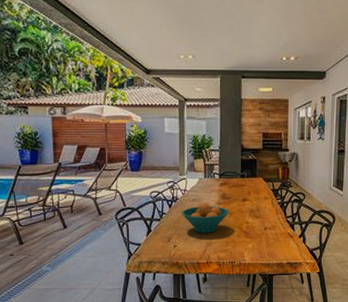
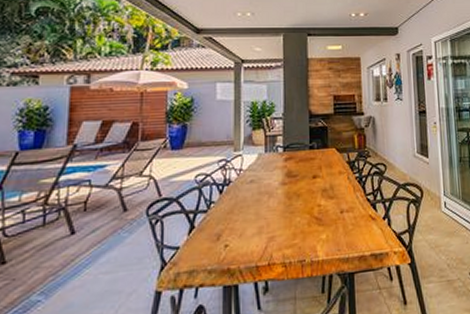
fruit bowl: present [181,203,229,233] -> none [235,184,297,225]

